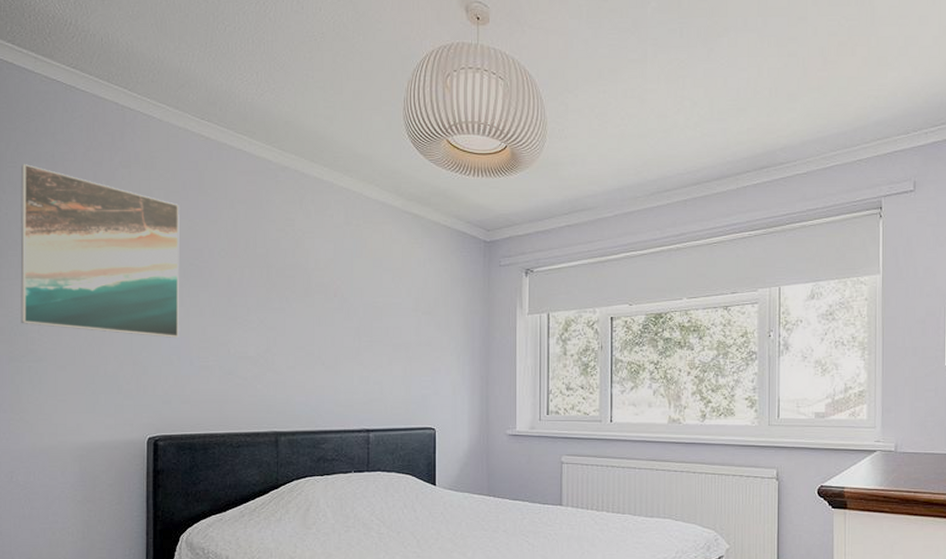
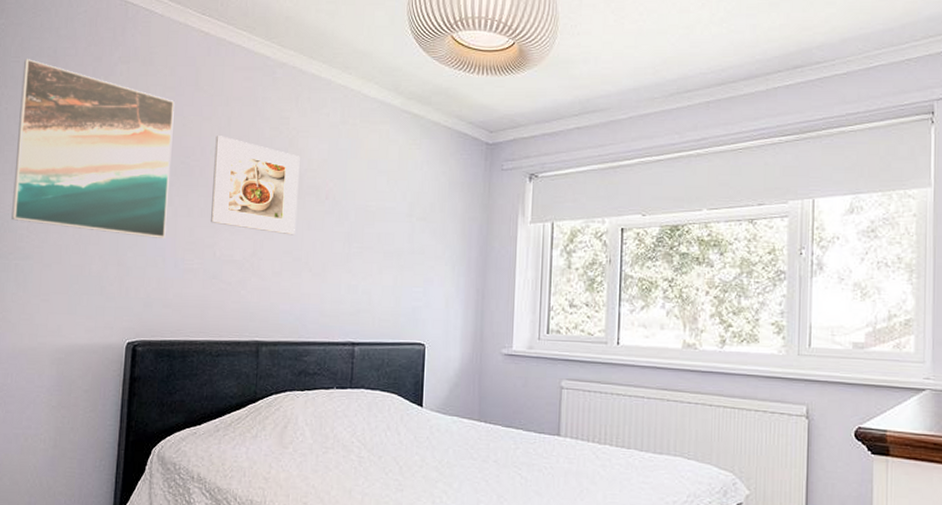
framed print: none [223,238,307,332] -> present [211,136,300,235]

